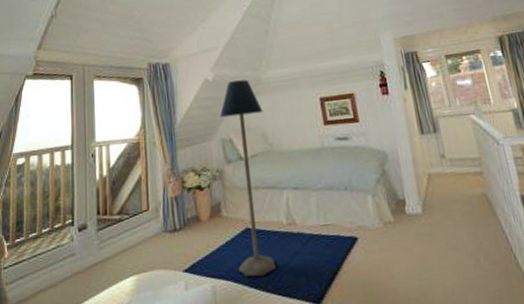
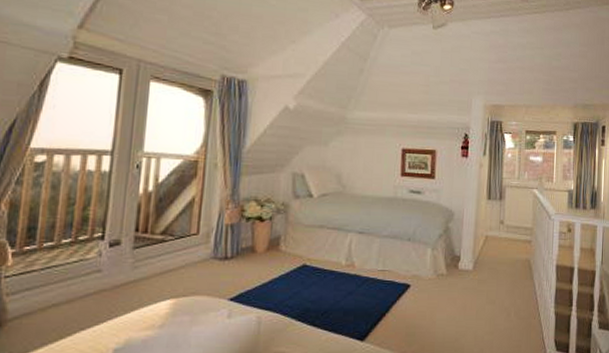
floor lamp: present [219,79,276,277] -> none [288,114,343,312]

